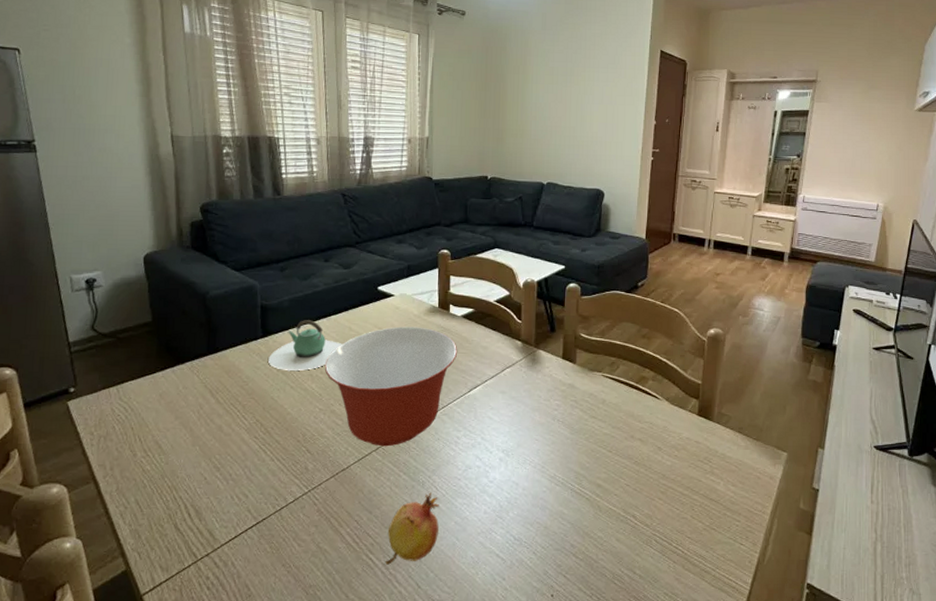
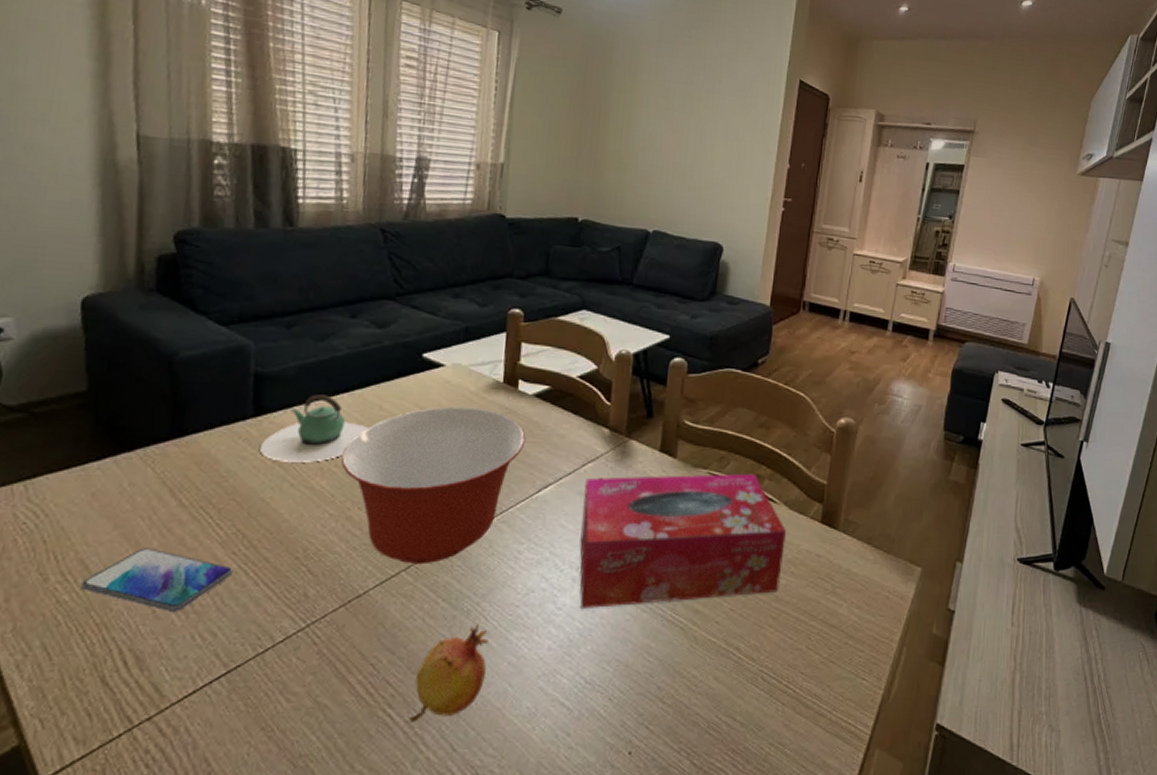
smartphone: none [157,433,256,479] -> present [81,548,234,612]
tissue box: none [504,375,669,482] -> present [580,473,786,608]

